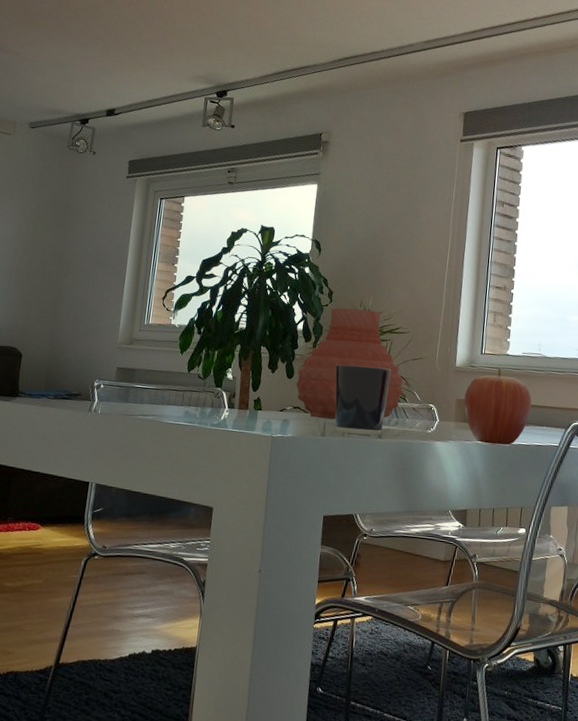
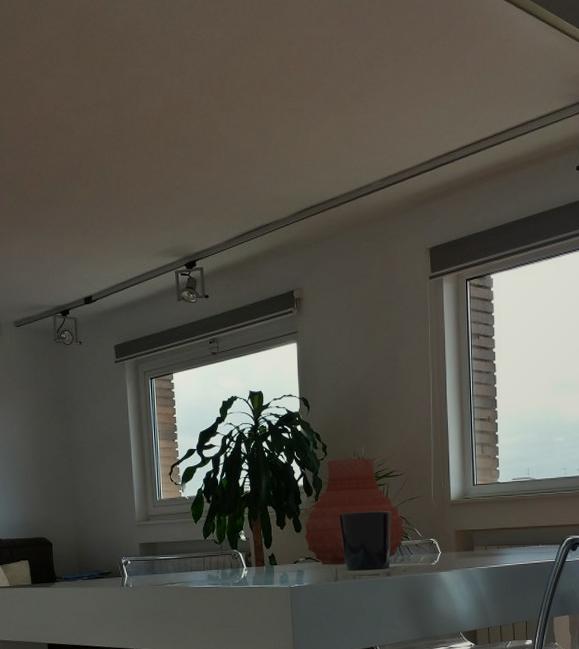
fruit: present [464,368,532,446] -> none [462,496,526,568]

